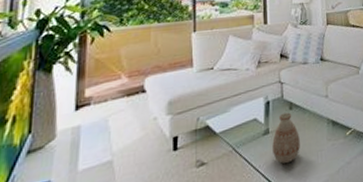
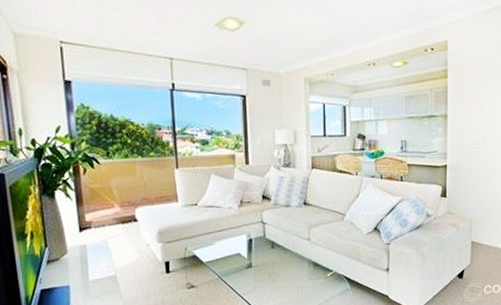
vase: present [272,112,300,164] -> none [255,251,282,295]

